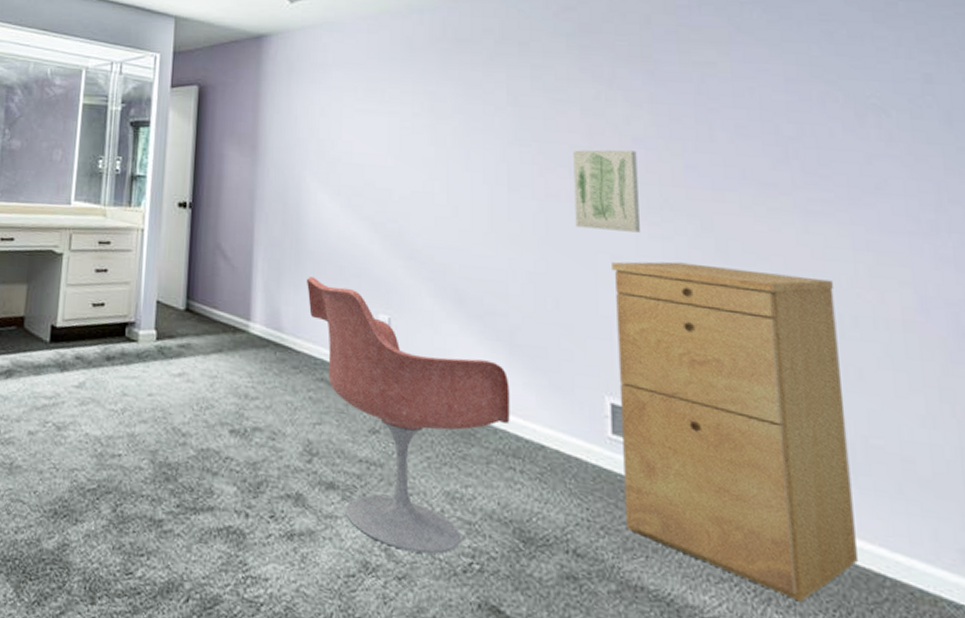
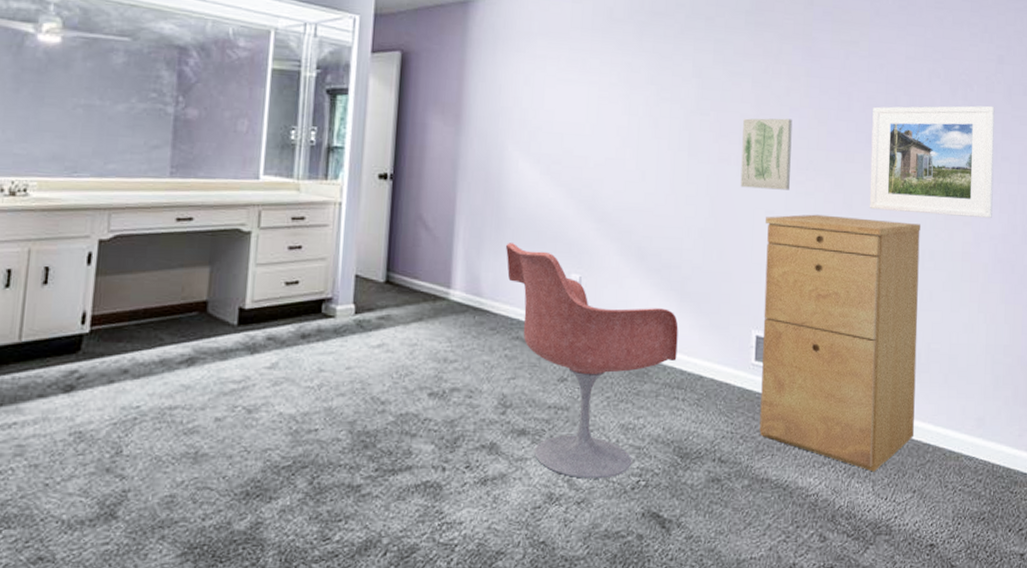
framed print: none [745,135,945,279] -> present [869,105,995,219]

